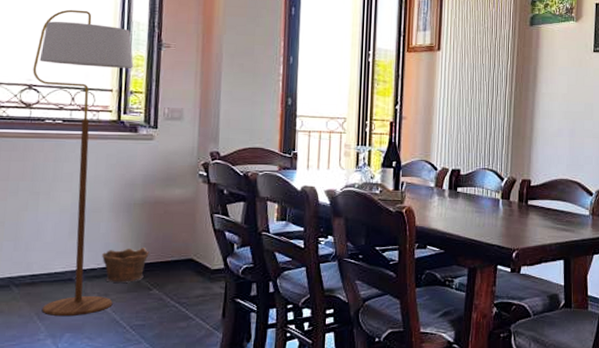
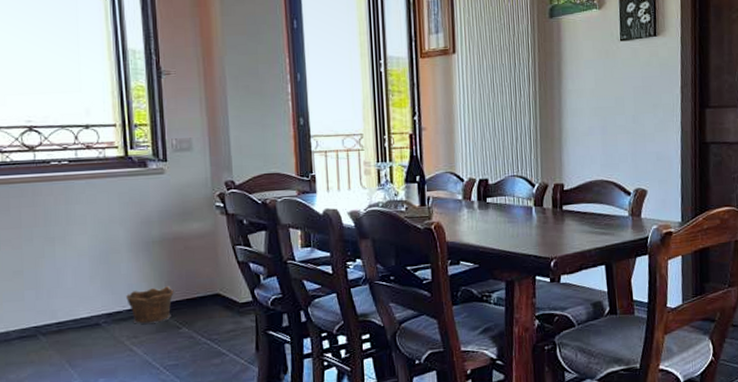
floor lamp: present [32,9,134,315] -> none [31,42,143,362]

